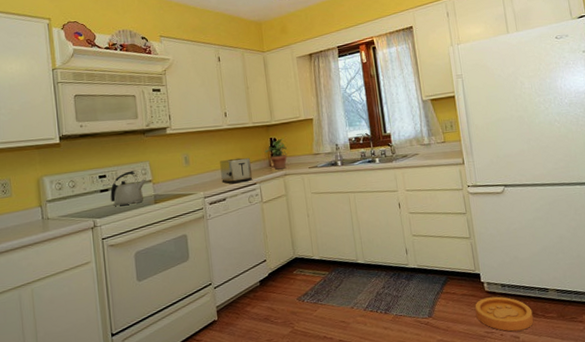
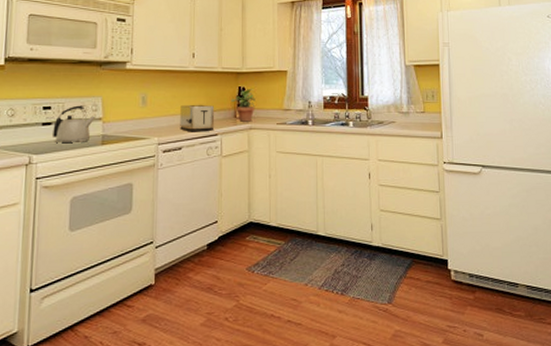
pet bowl: present [475,296,534,332] -> none [439,287,500,328]

